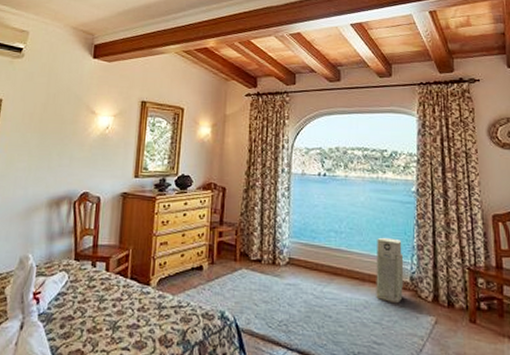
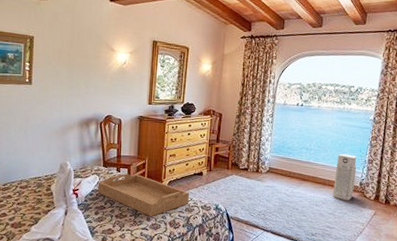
serving tray: none [65,269,185,331] -> present [97,173,189,217]

